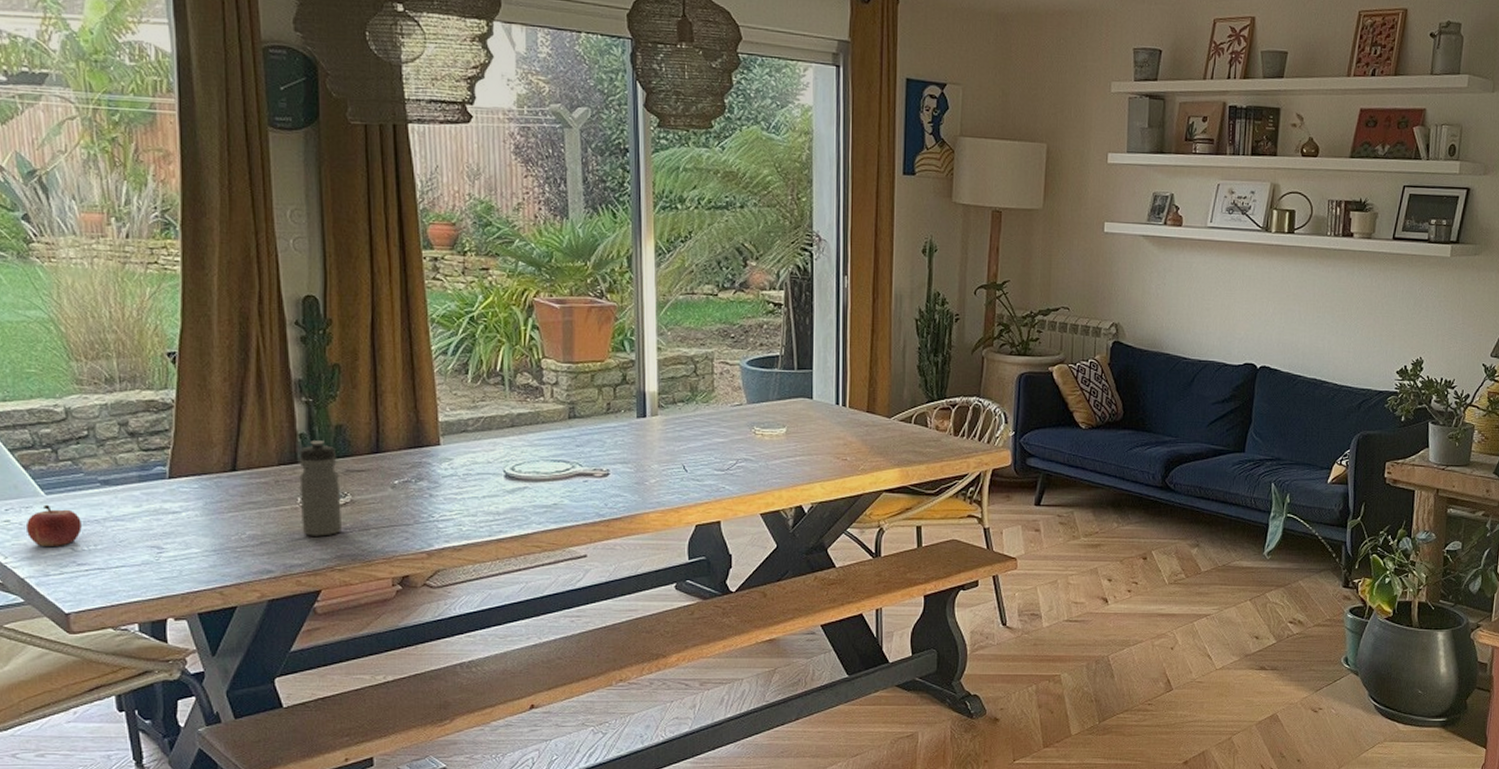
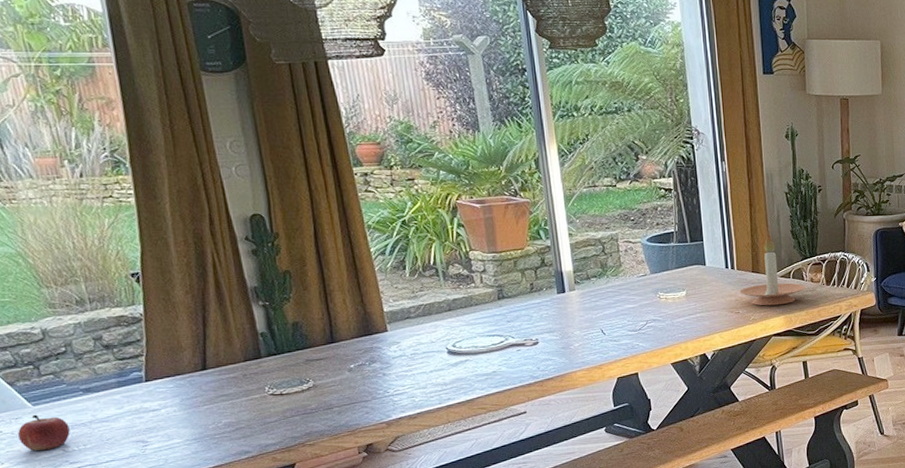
water bottle: present [299,441,341,537] -> none [262,337,308,419]
candle holder: none [849,366,928,455] -> present [739,233,805,306]

